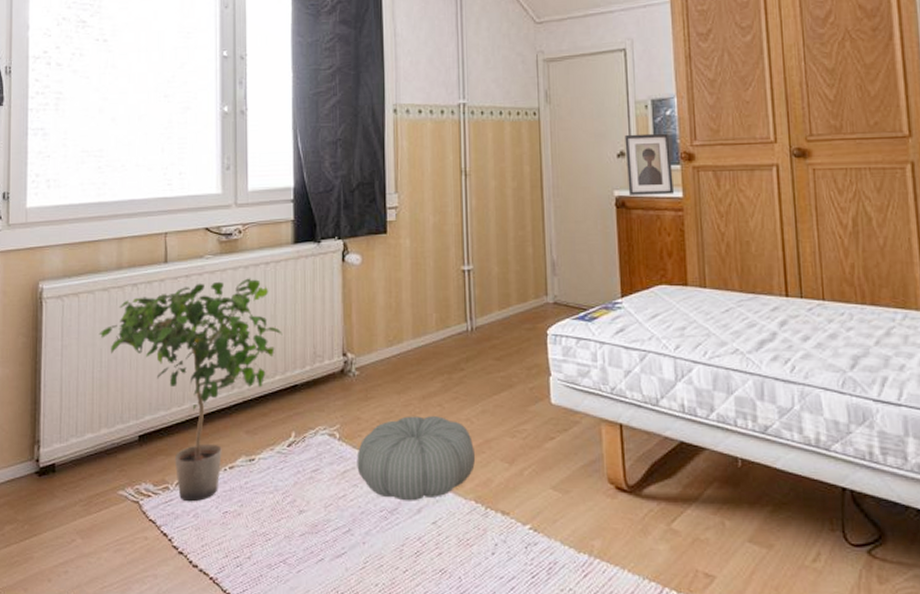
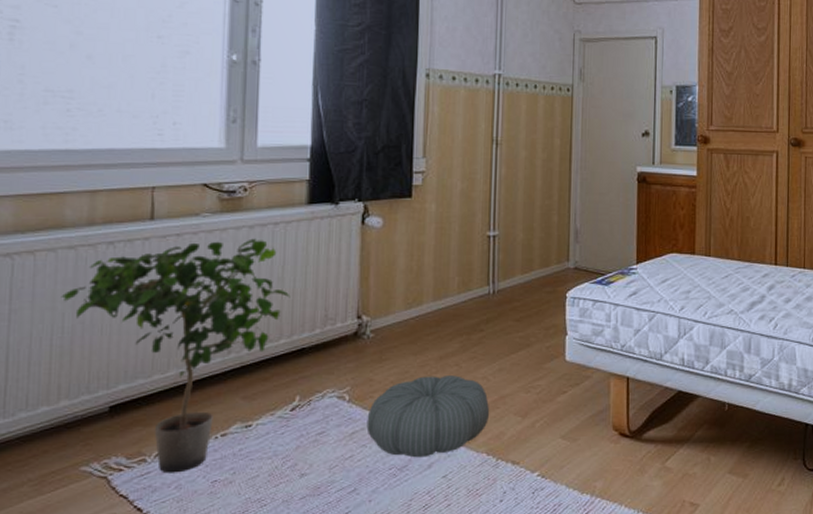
picture frame: present [624,133,674,195] -> none [649,116,690,173]

